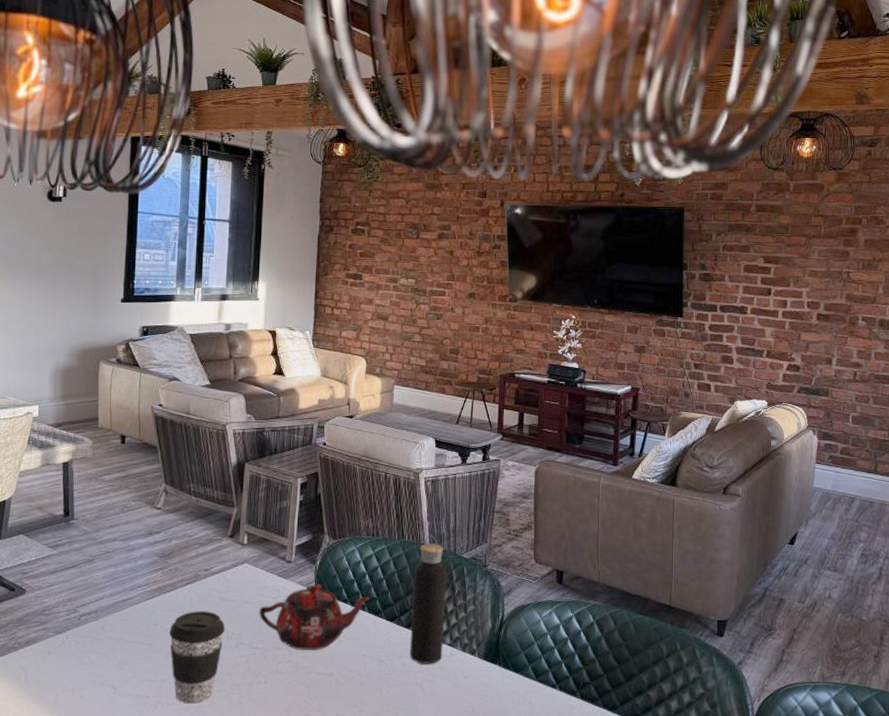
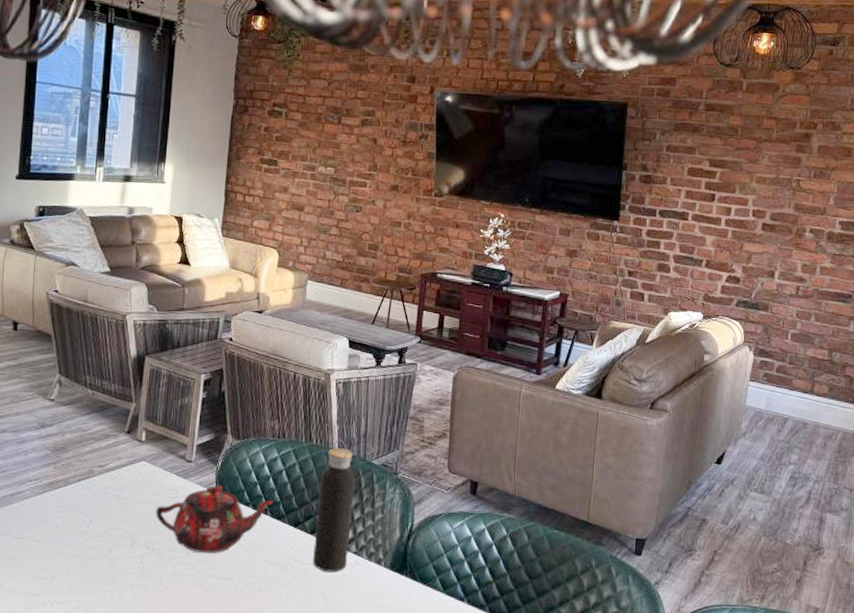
coffee cup: present [170,611,225,704] -> none [61,508,120,603]

